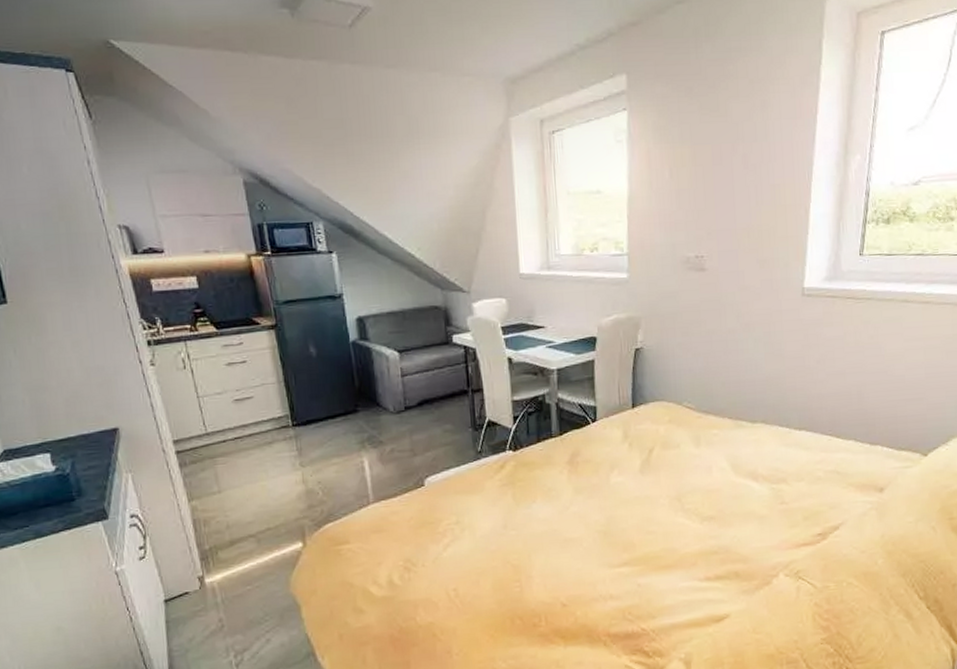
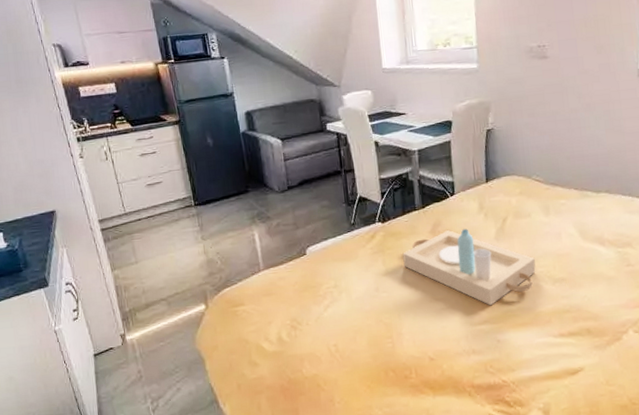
serving tray: none [535,459,683,546] -> present [402,228,536,306]

